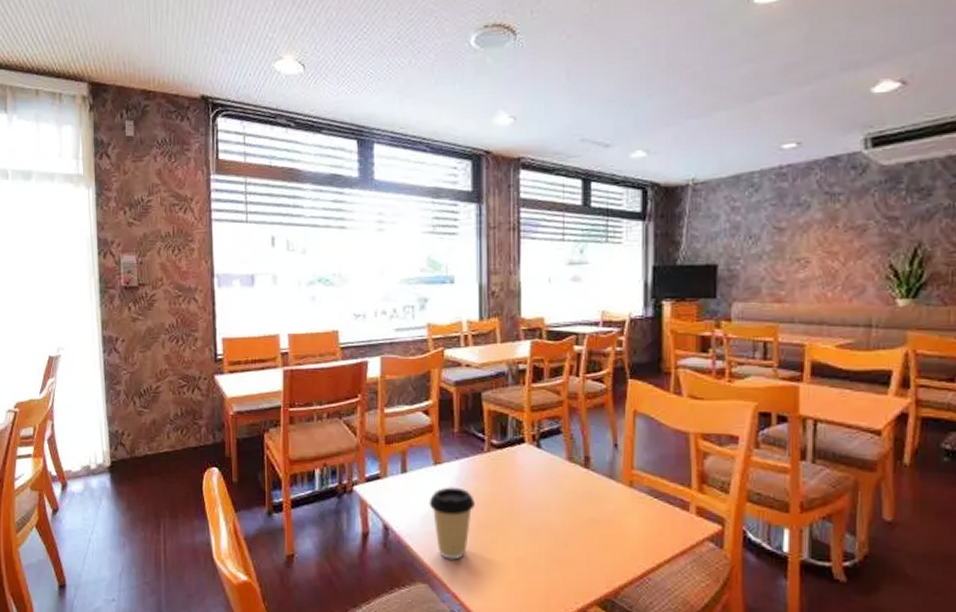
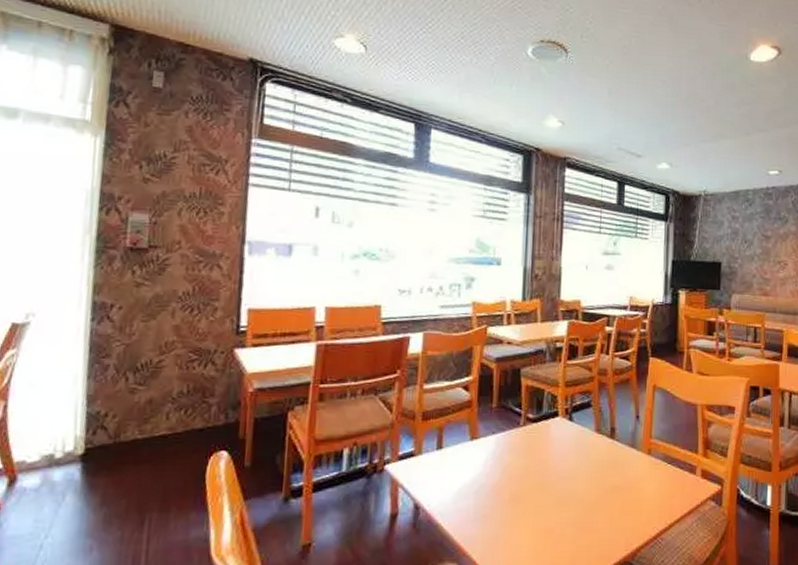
coffee cup: present [429,487,475,560] -> none [463,462,508,535]

